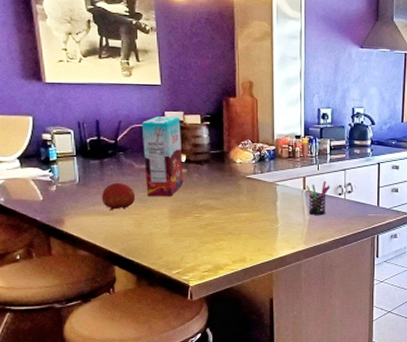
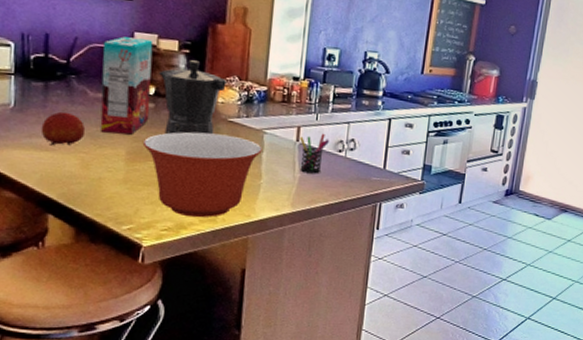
mixing bowl: none [181,189,277,260] -> present [142,131,262,218]
coffee maker: none [188,130,242,194] -> present [159,60,227,135]

